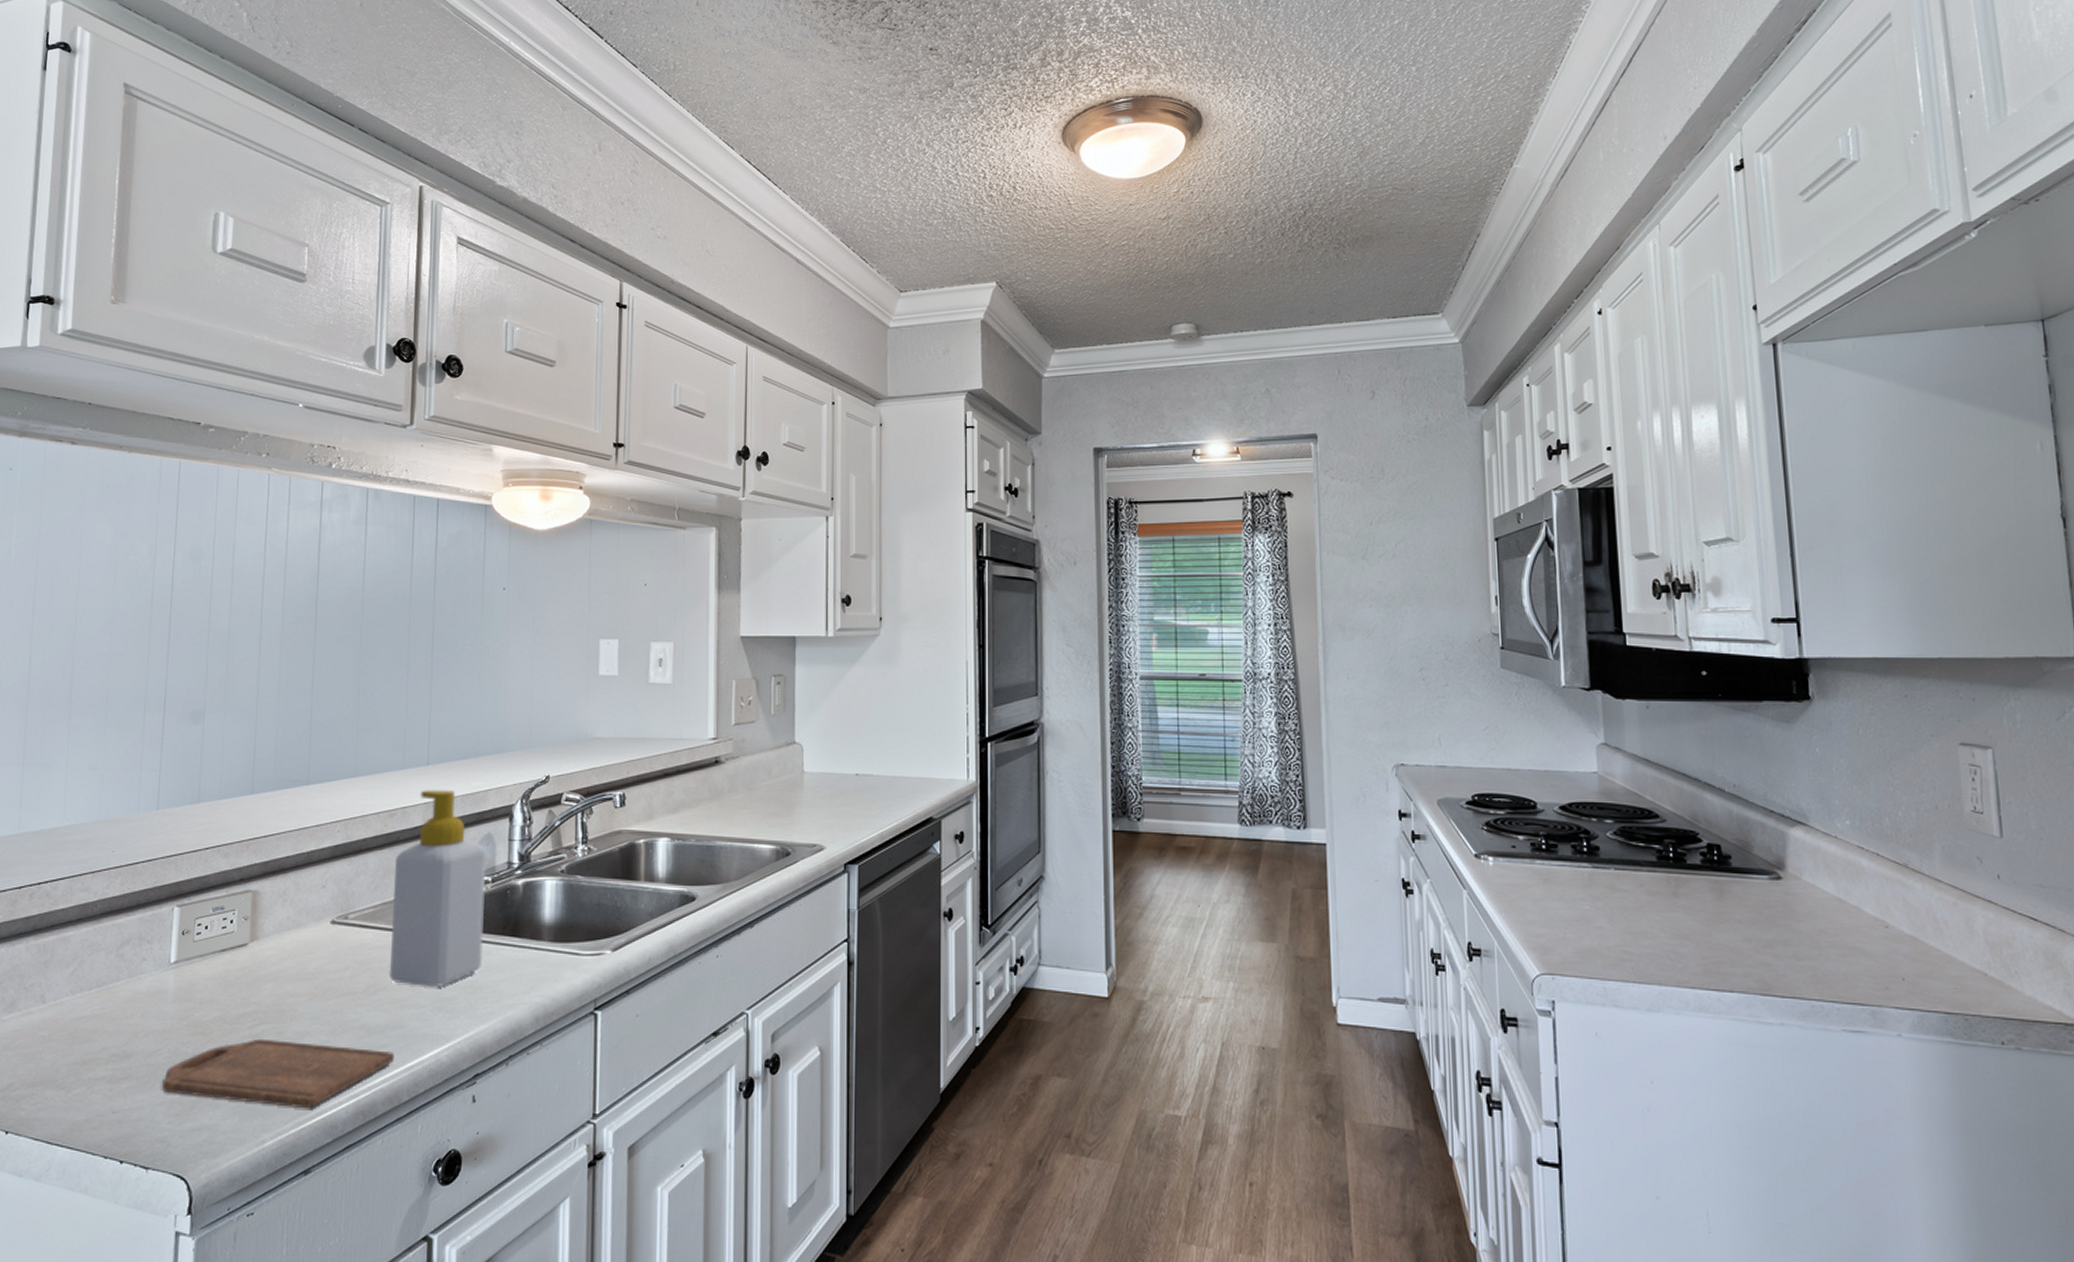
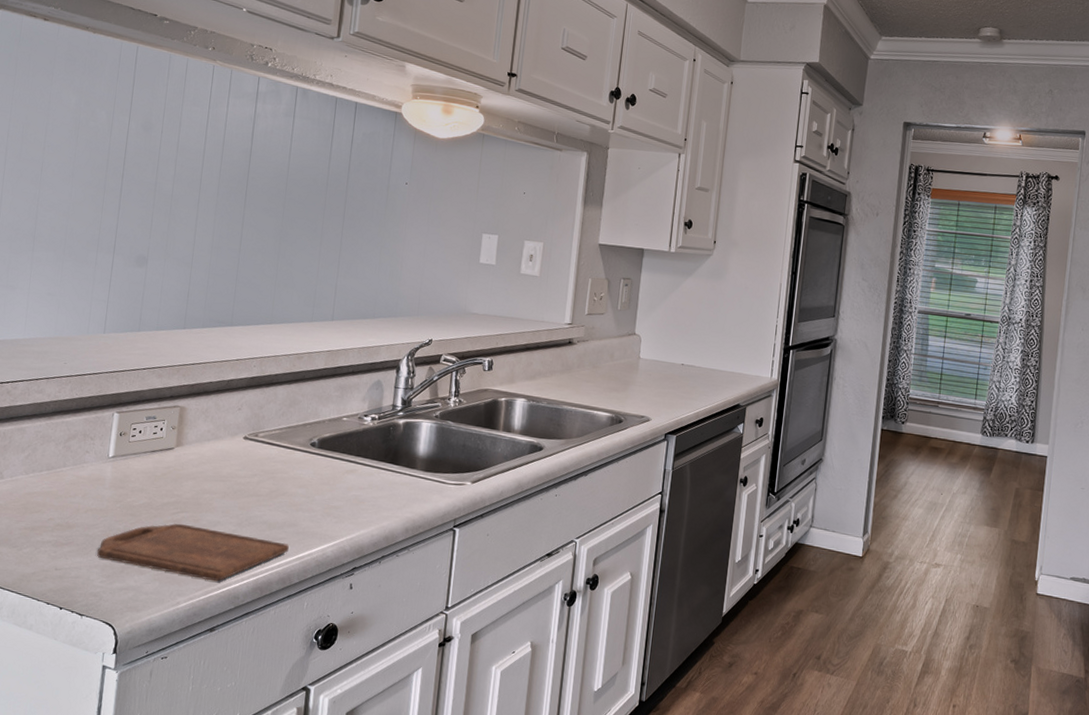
soap bottle: present [390,789,487,988] -> none [289,339,376,497]

